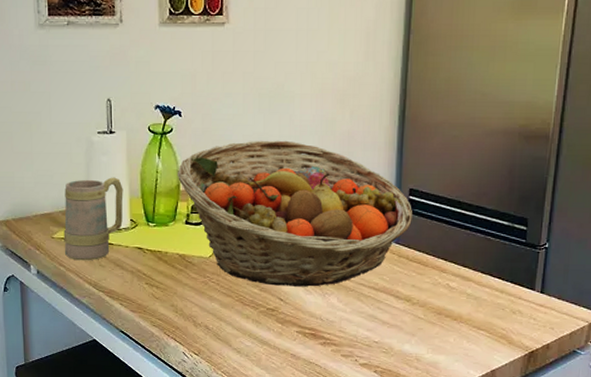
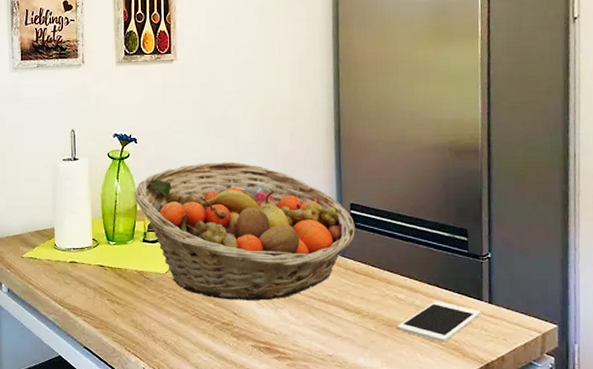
mug: present [63,177,123,261] -> none [32,200,86,279]
cell phone: none [446,290,532,331] -> present [396,301,481,343]

